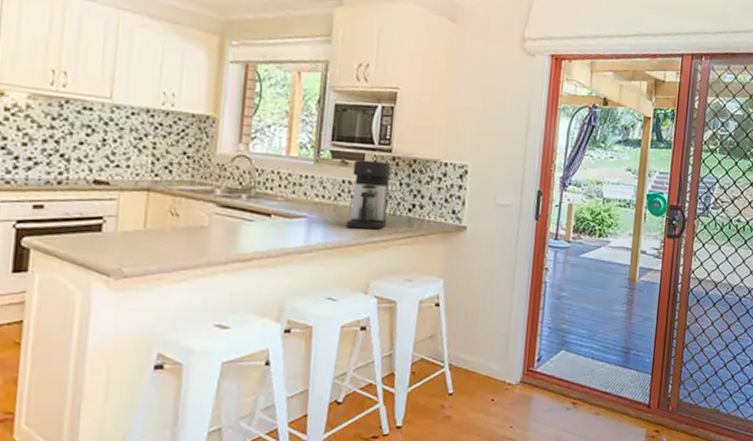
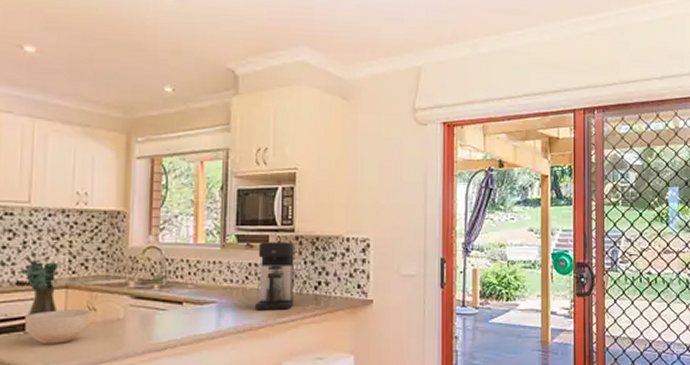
bowl: none [101,212,172,247] -> present [25,309,89,344]
vase: none [102,156,140,217] -> present [24,257,58,316]

